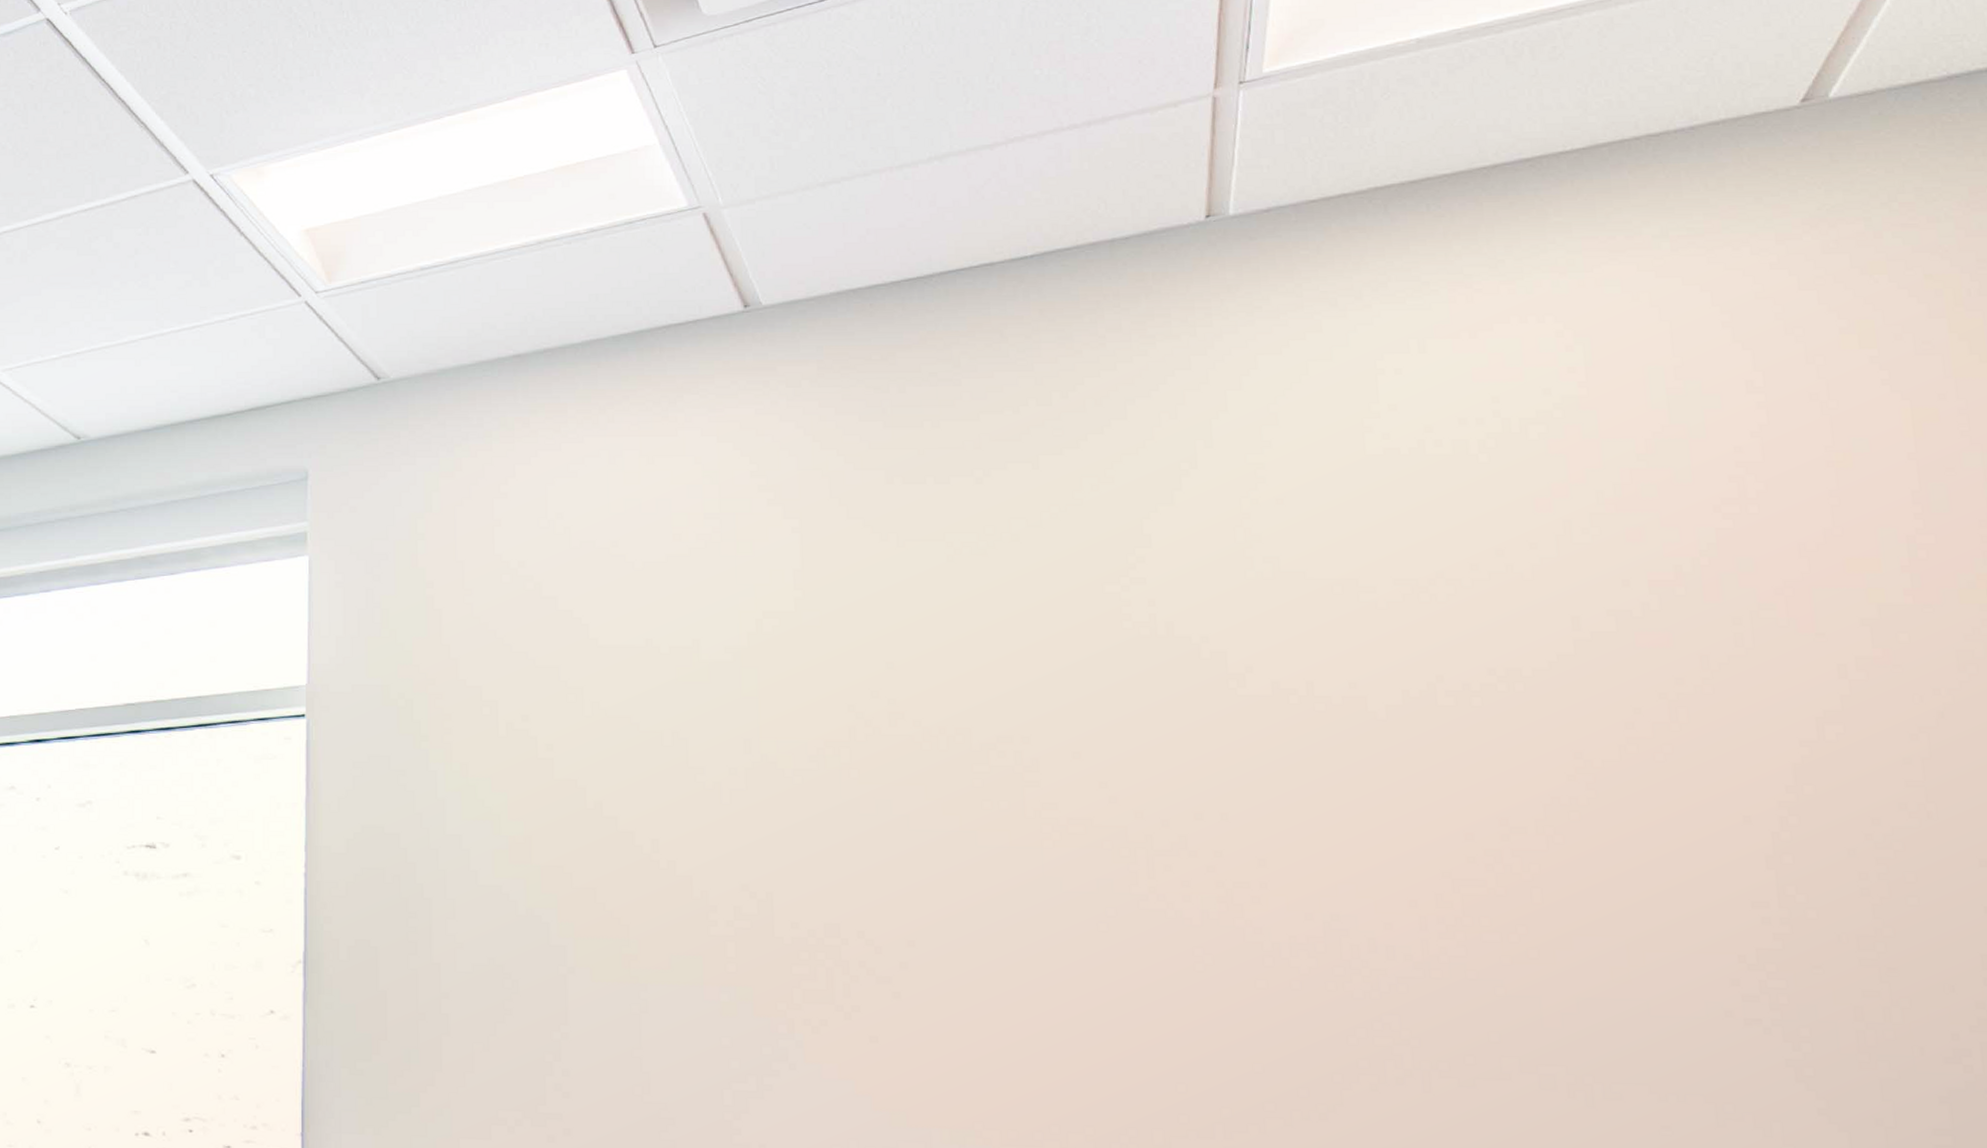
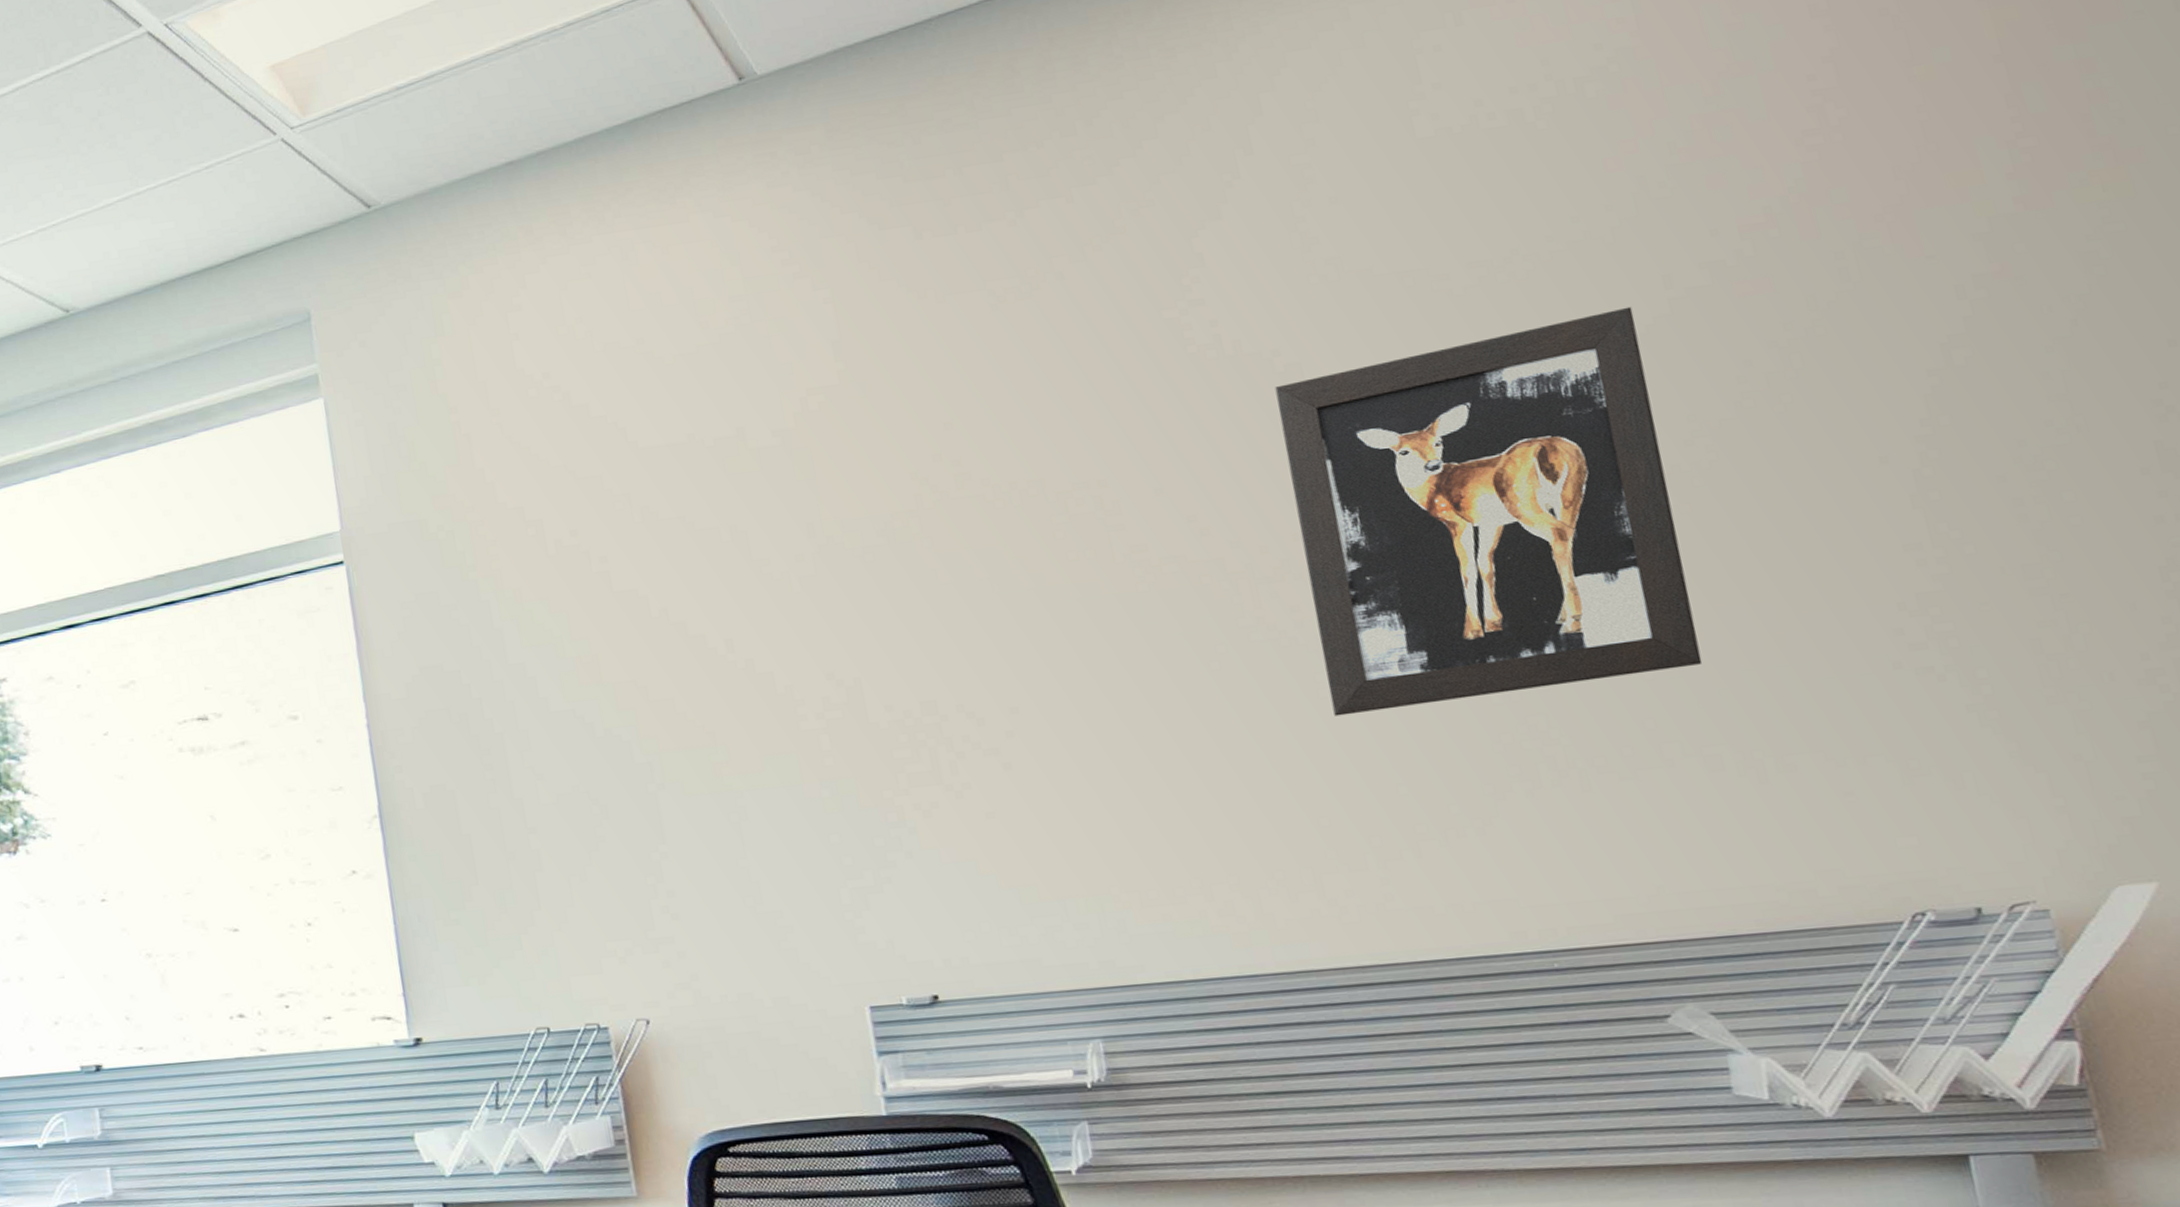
wall art: none [1198,642,1552,991] -> present [1274,306,1703,716]

